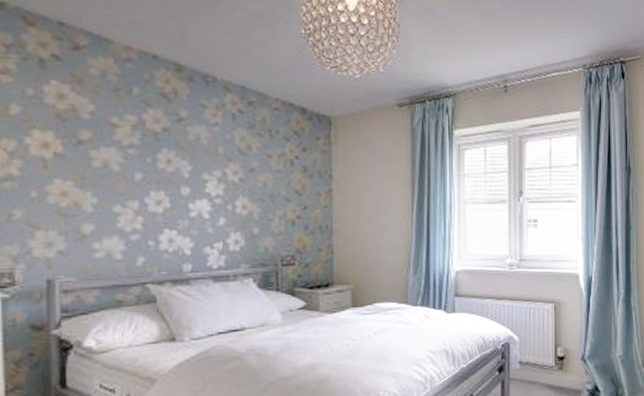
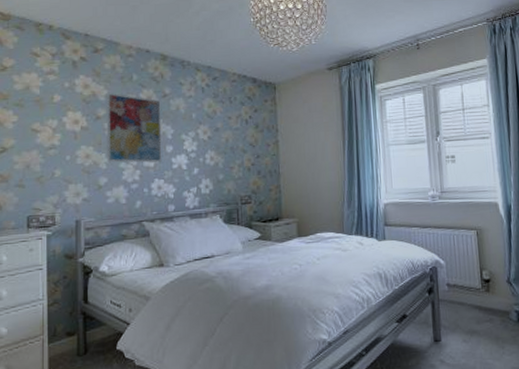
wall art: none [92,108,175,207] -> present [106,92,162,163]

